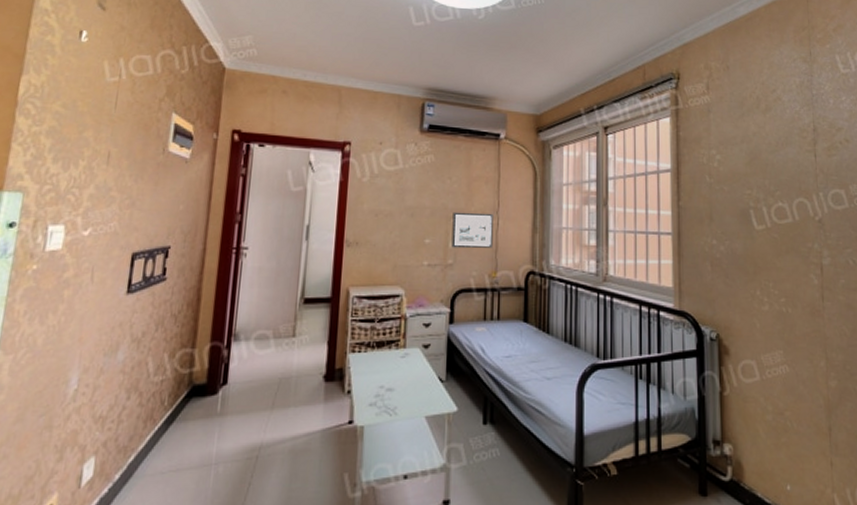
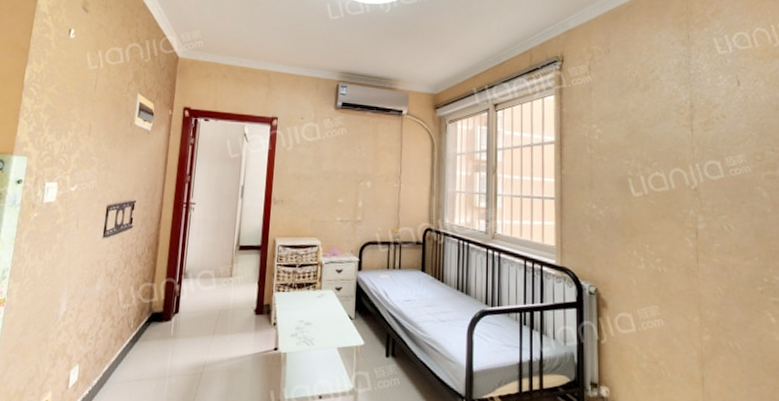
picture frame: present [451,211,493,249] -> none [360,176,396,208]

